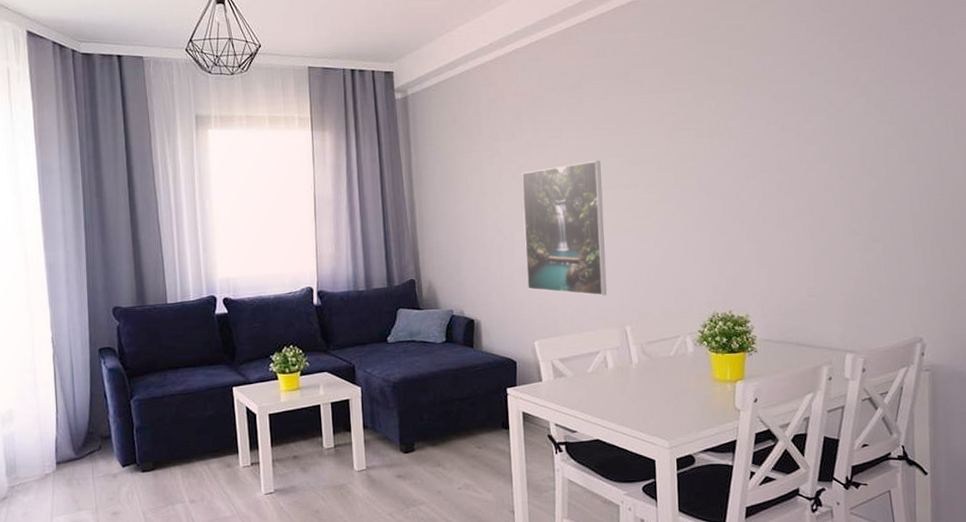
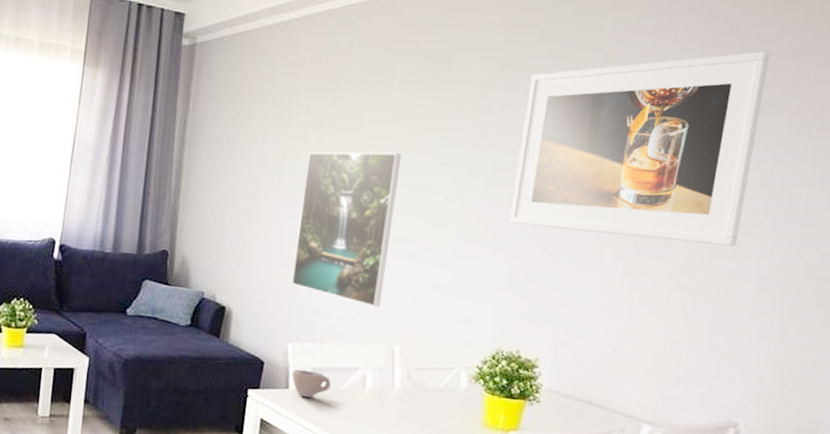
cup: none [542,361,578,386] -> present [292,369,331,398]
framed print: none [696,26,891,204] -> present [509,51,770,246]

